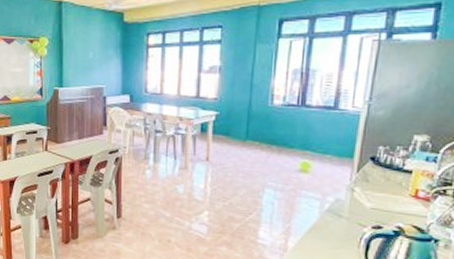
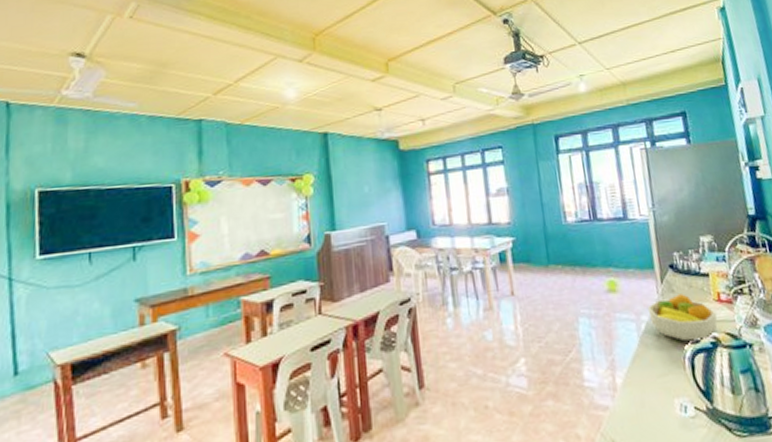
fruit bowl: none [335,184,409,227] -> present [647,294,718,342]

